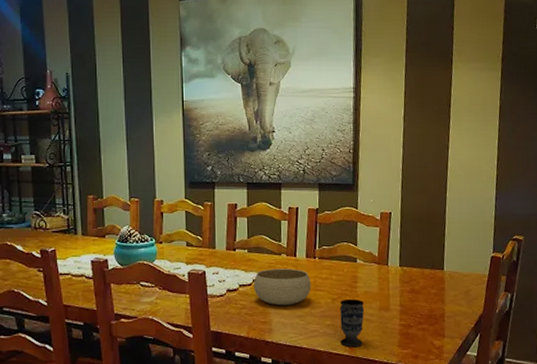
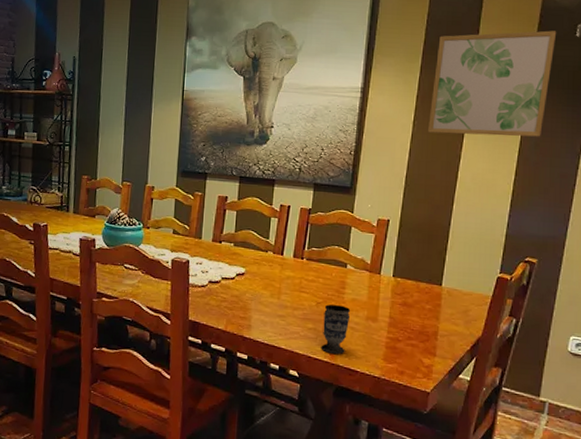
bowl: present [253,268,311,306] -> none [236,265,296,304]
wall art: none [417,25,520,126] -> present [428,30,557,137]

